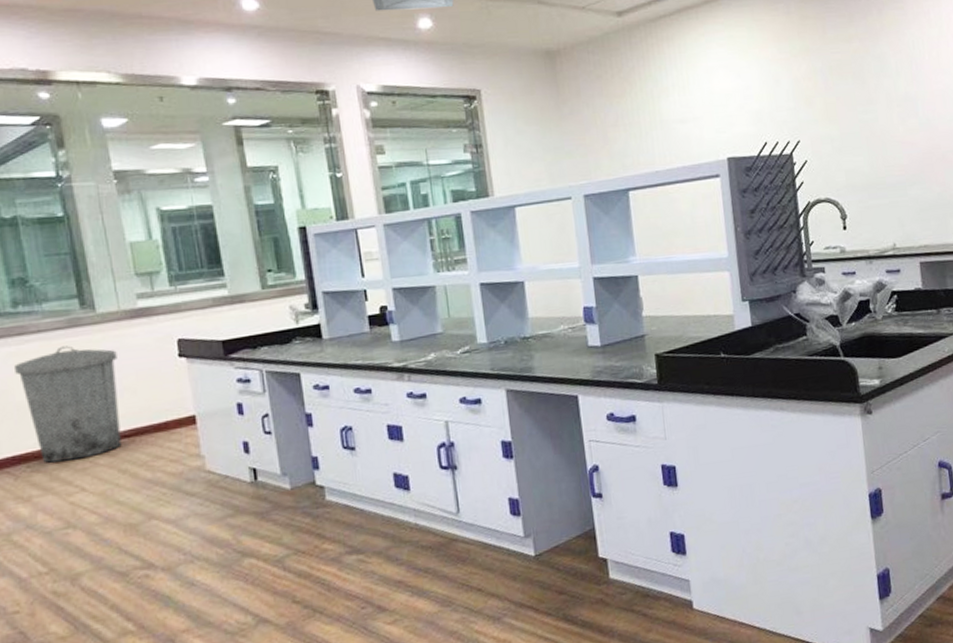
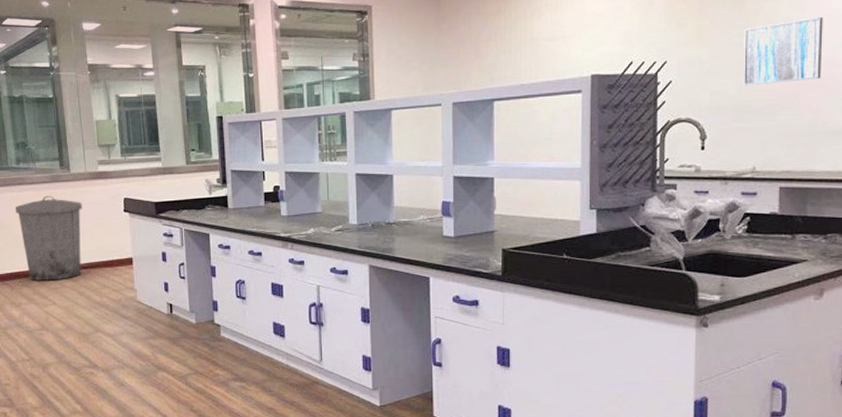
wall art: none [868,92,943,163] -> present [743,17,823,86]

